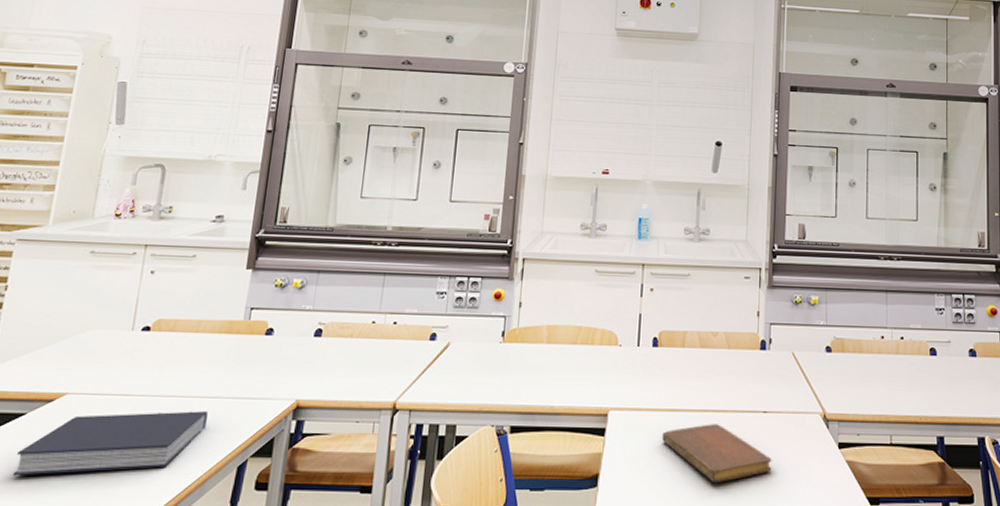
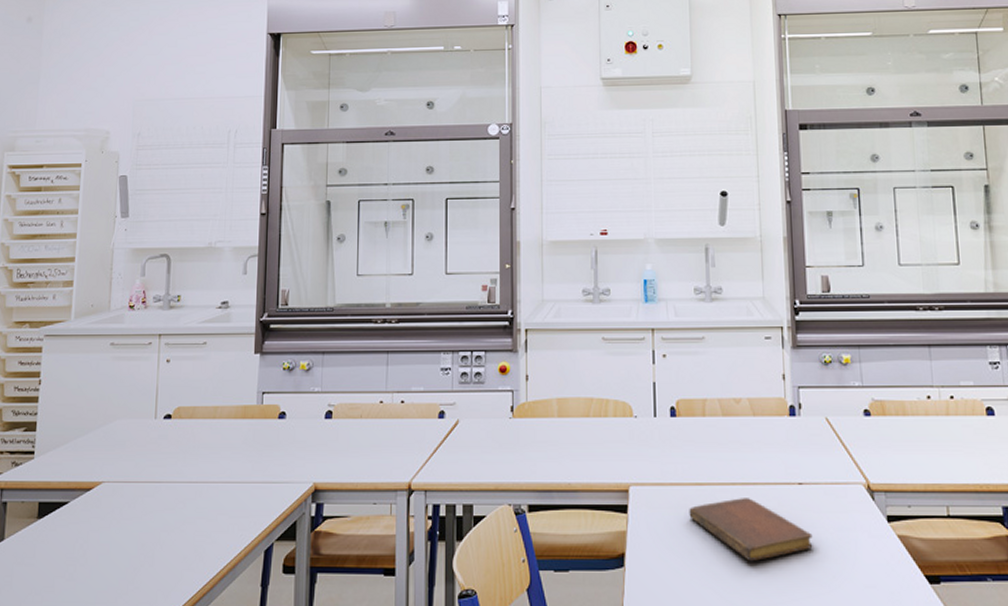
book: present [12,411,208,476] -> none [62,496,232,562]

